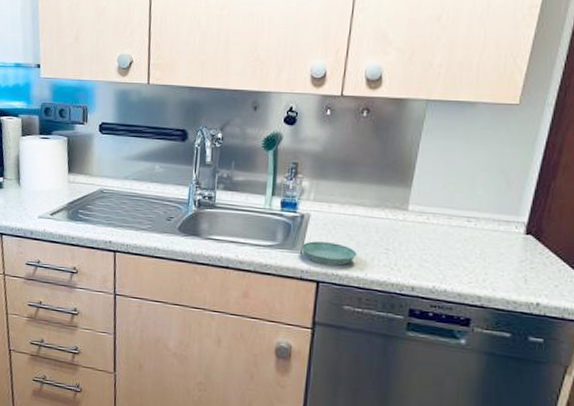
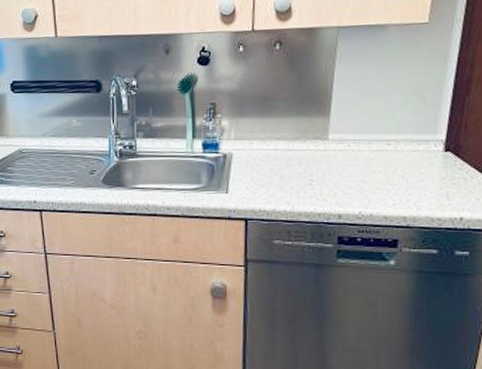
saucer: present [301,241,357,266] -> none [226,179,282,203]

